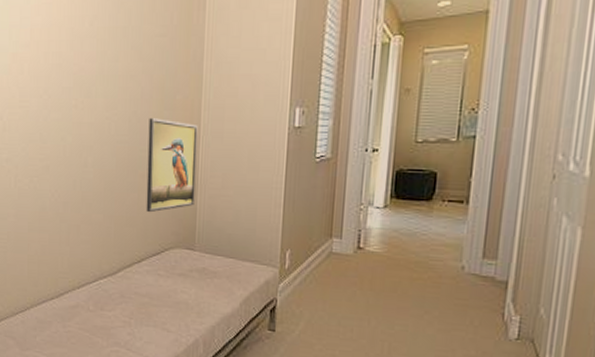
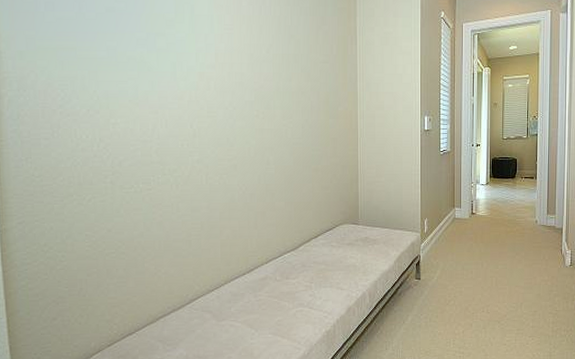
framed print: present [146,118,198,213] -> none [318,125,356,198]

